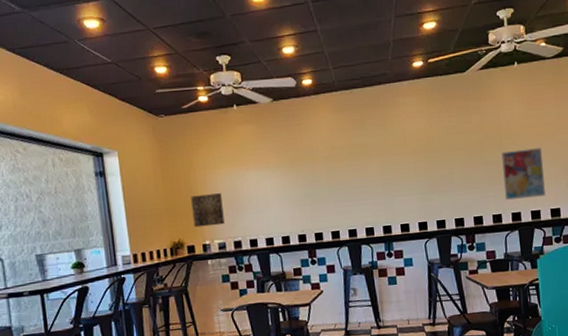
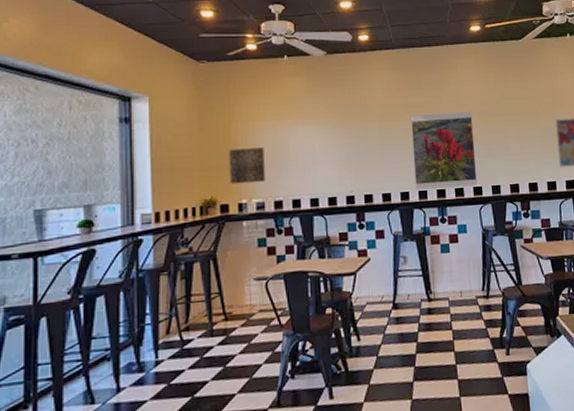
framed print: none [355,149,423,227] -> present [410,112,478,190]

